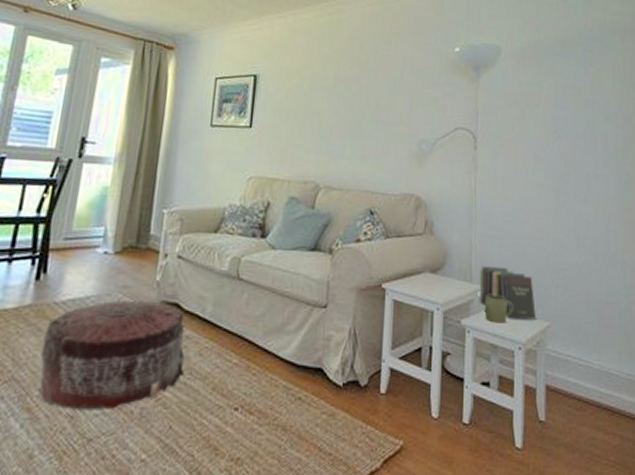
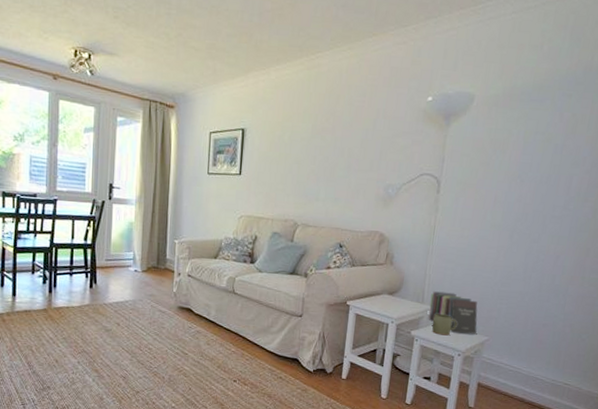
pouf: present [38,299,185,409] -> none [100,304,198,375]

